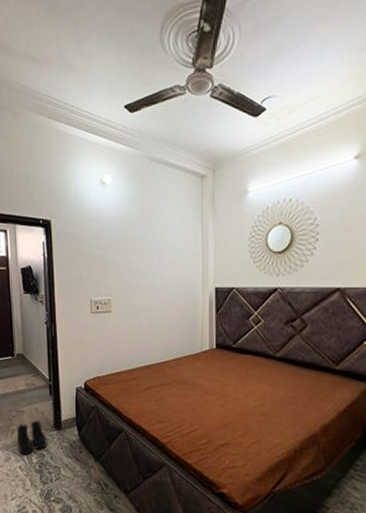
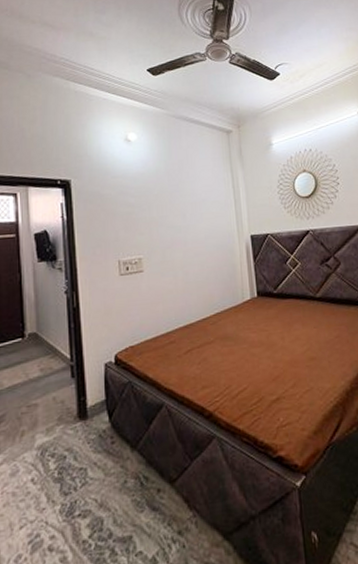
boots: present [16,420,47,455] -> none [27,412,69,463]

